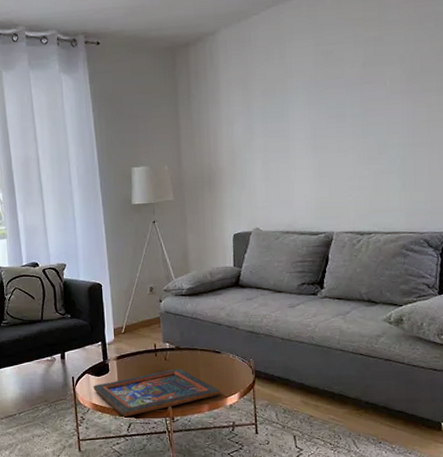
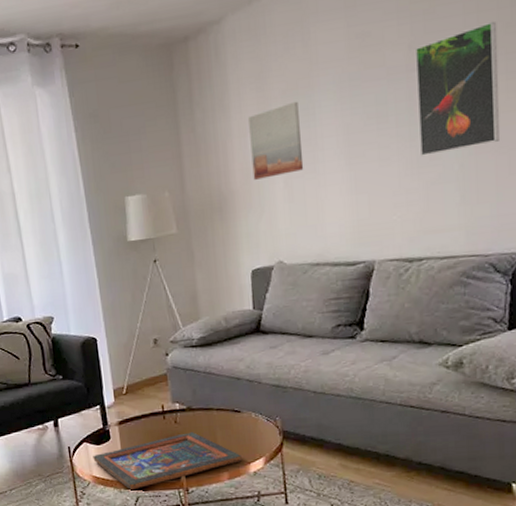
wall art: none [235,100,278,161] -> present [248,101,304,180]
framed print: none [367,50,432,151] -> present [414,21,500,156]

